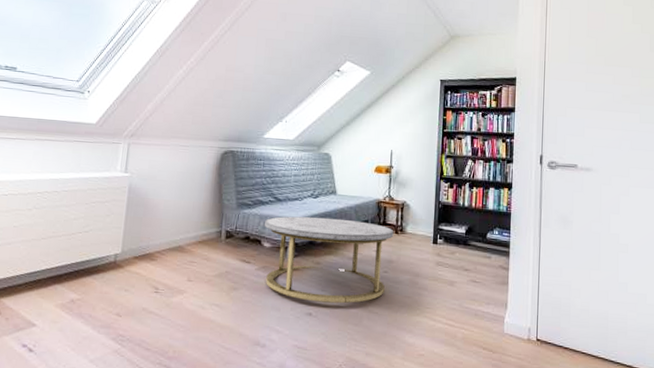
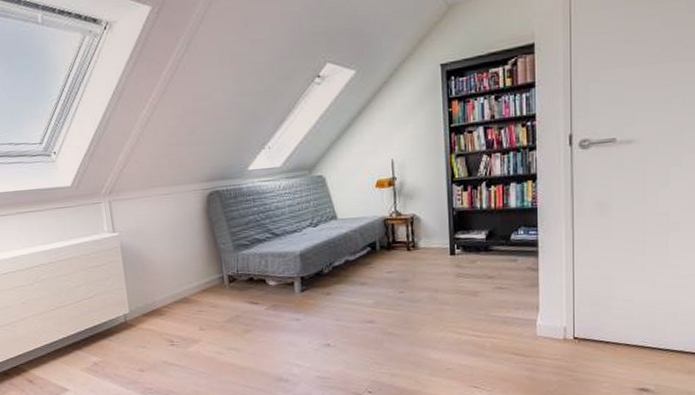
coffee table: present [265,216,394,304] -> none [266,243,406,333]

